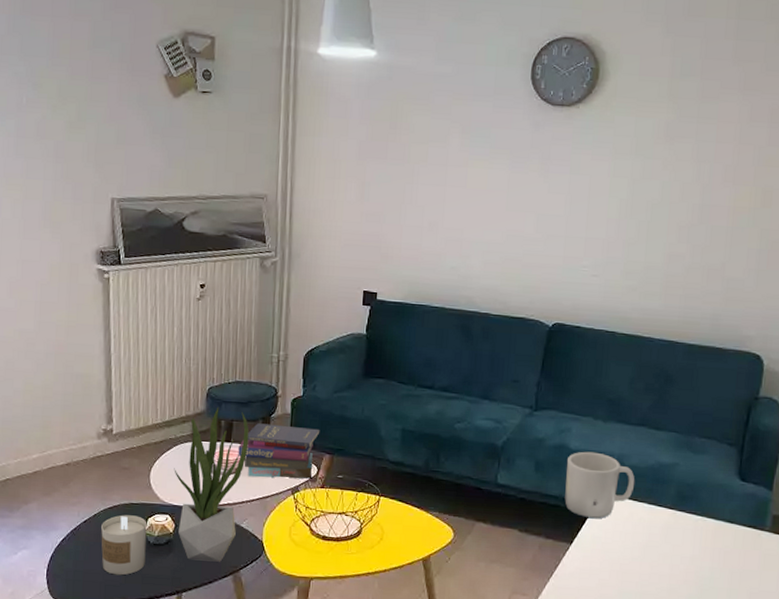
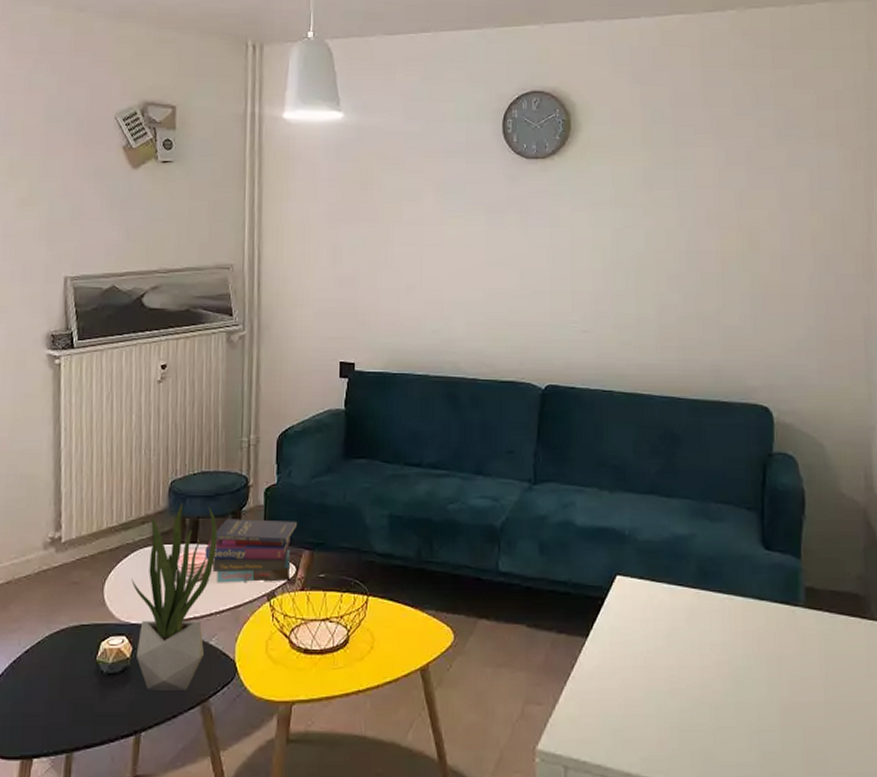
candle: present [101,515,147,576] -> none [45,640,100,716]
mug: present [564,451,635,519] -> none [573,527,651,606]

